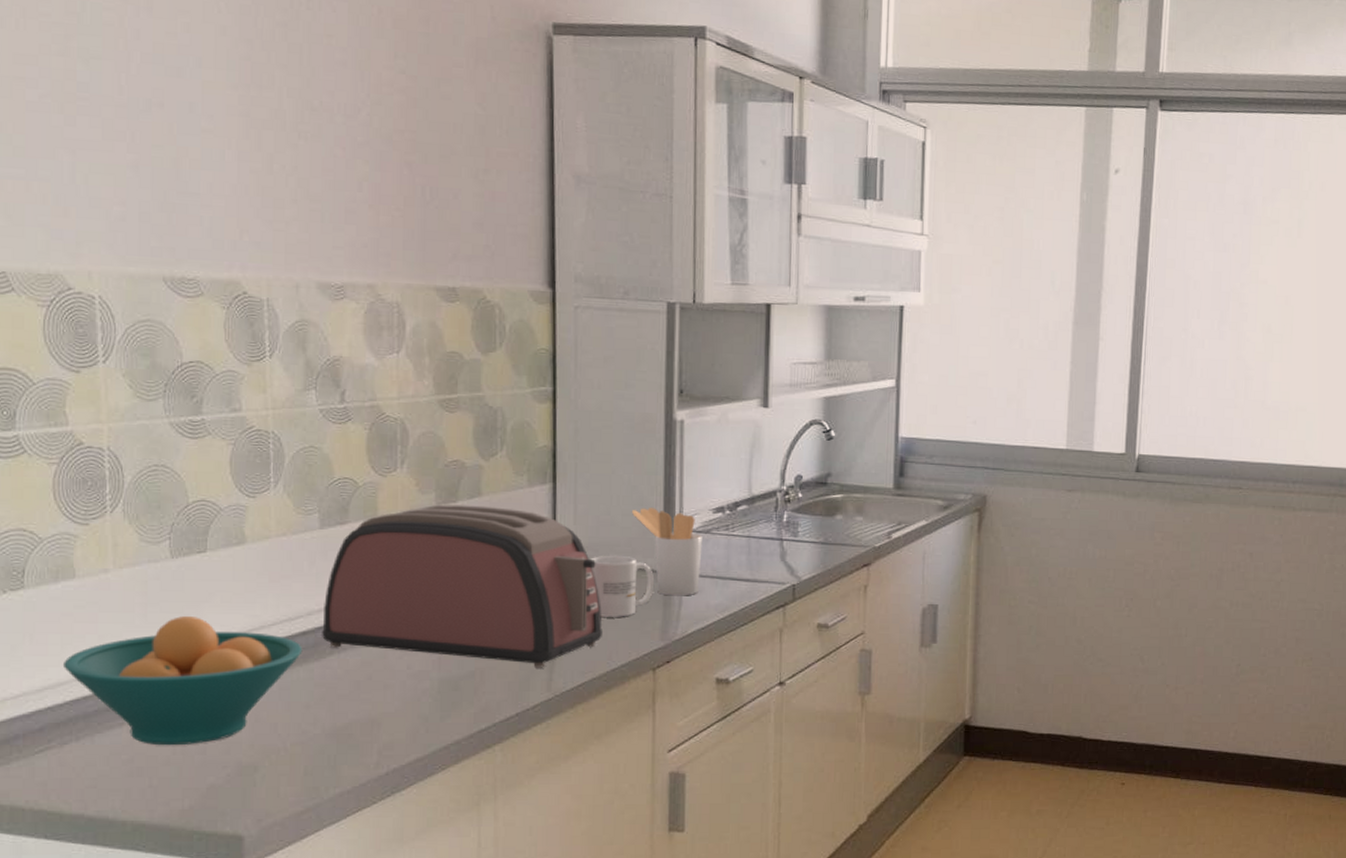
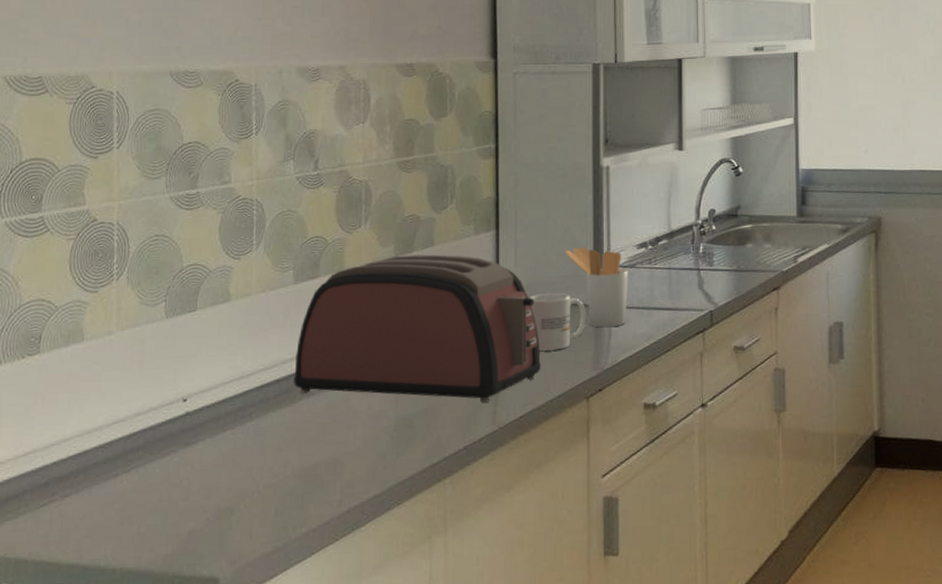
fruit bowl: present [64,615,303,746] -> none [69,370,277,494]

